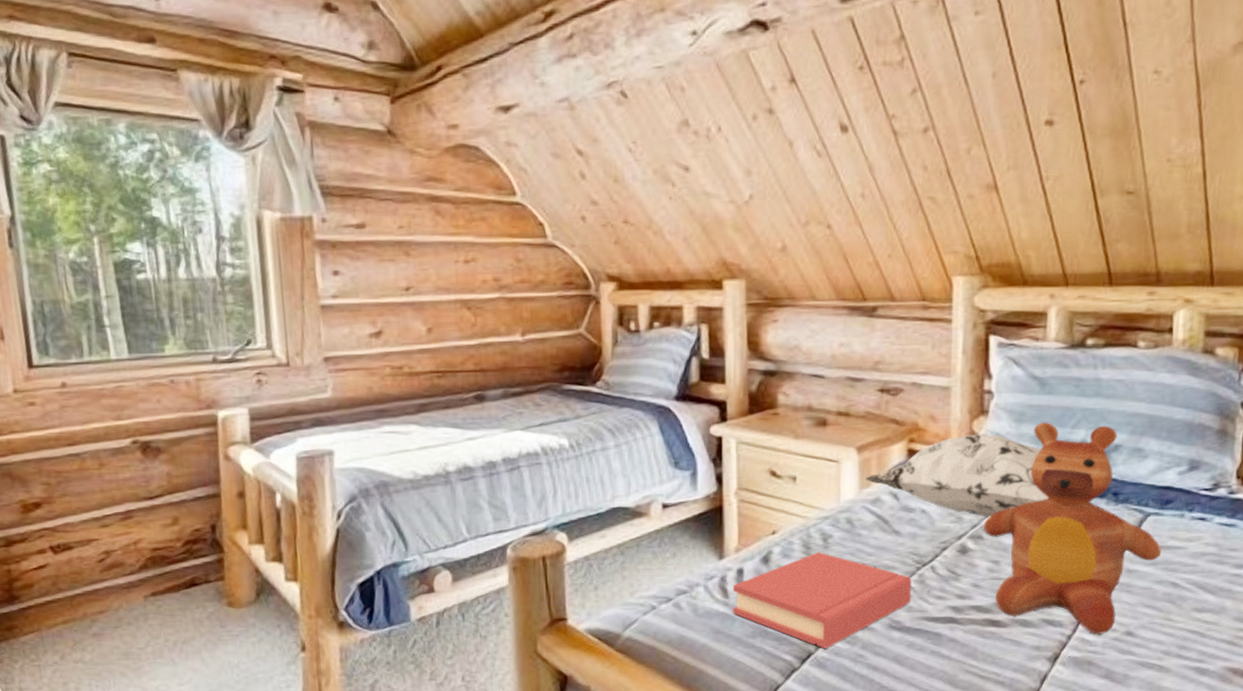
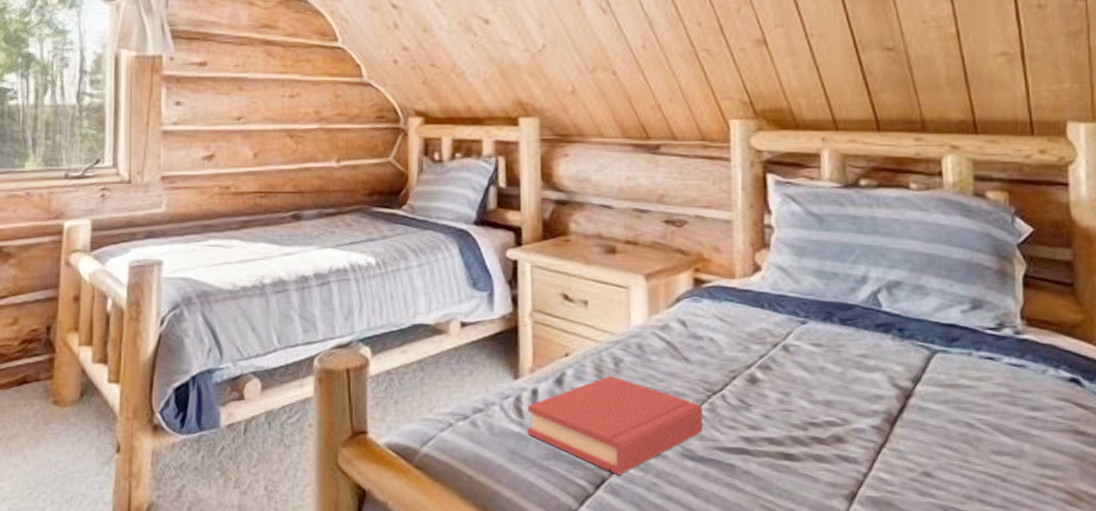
decorative pillow: present [864,434,1048,516] -> none [653,266,834,347]
teddy bear: present [983,422,1162,635] -> none [771,257,953,474]

